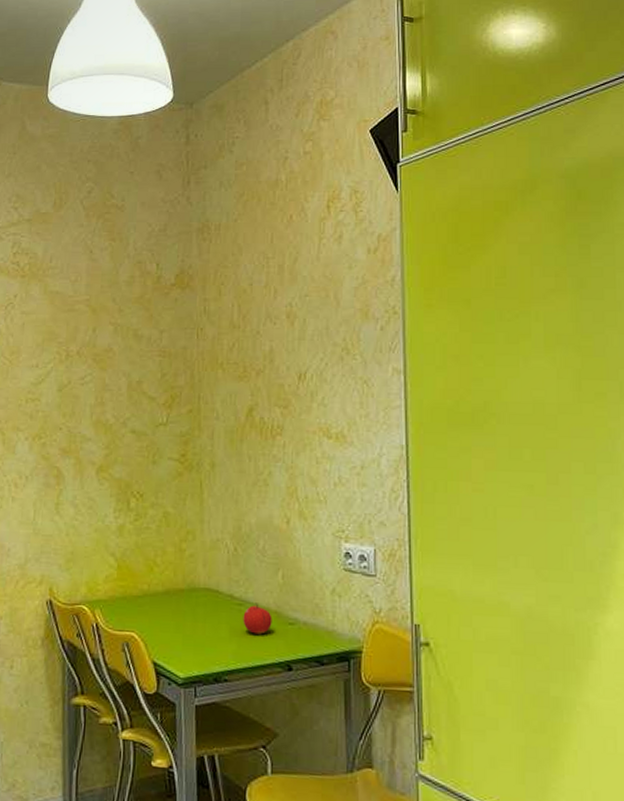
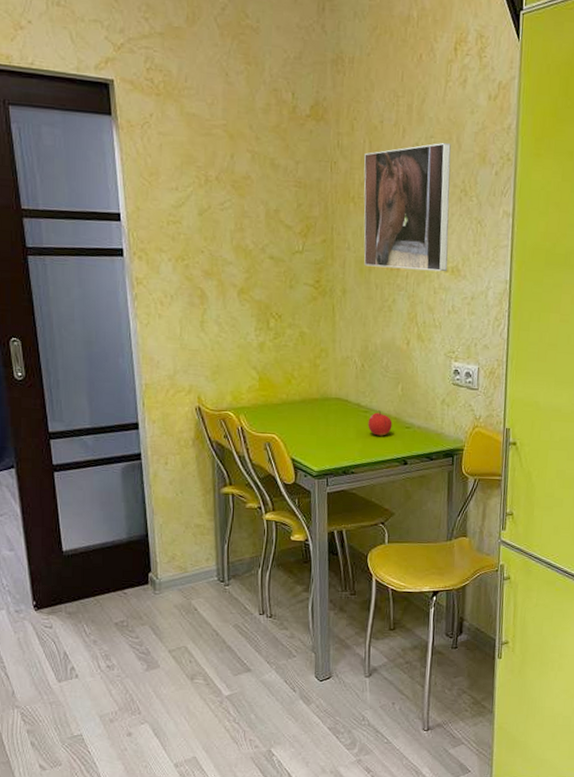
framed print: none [233,300,331,439] -> present [363,142,451,272]

